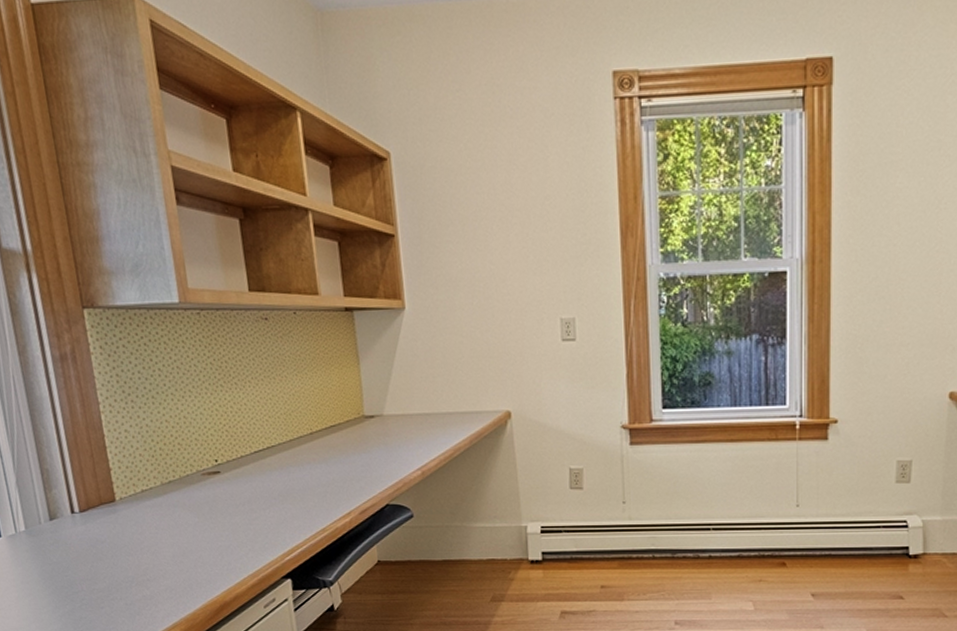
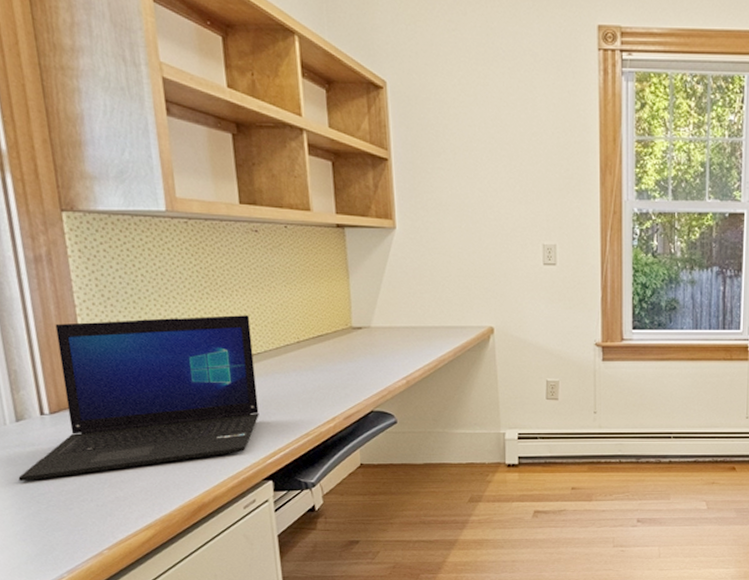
laptop: none [54,407,276,579] -> present [18,315,259,481]

